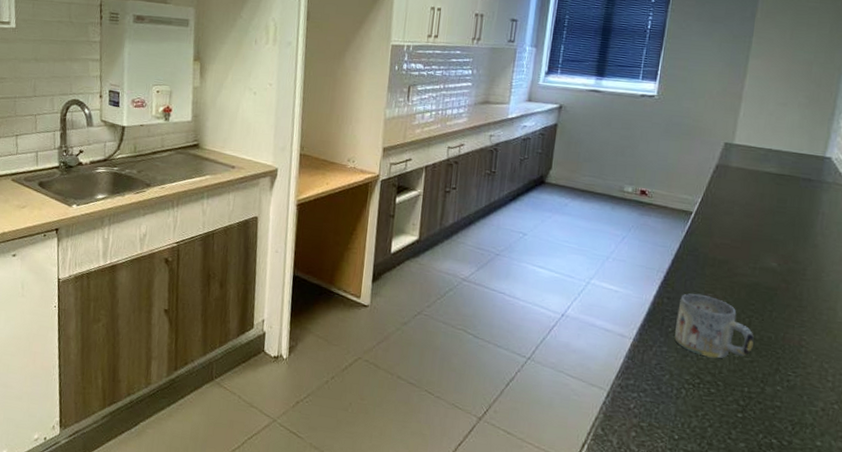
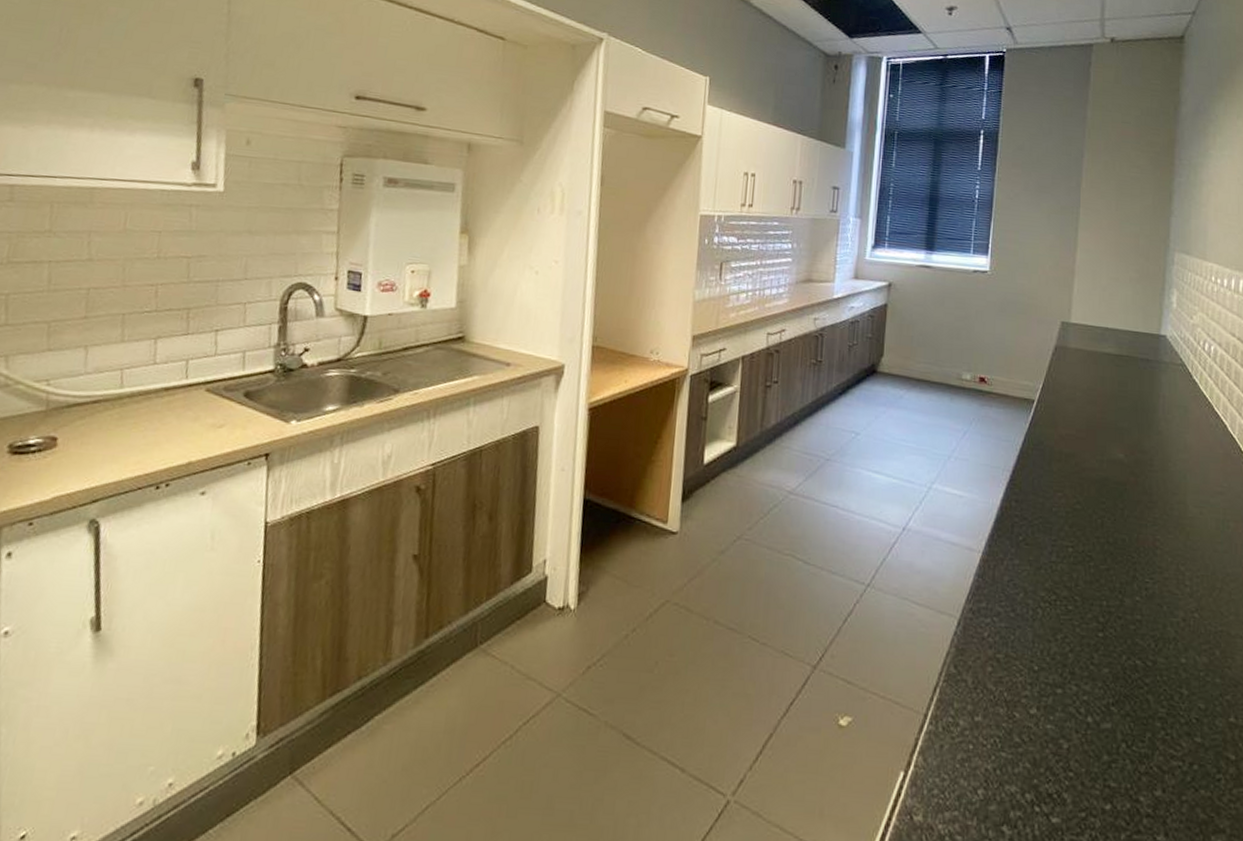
mug: present [675,293,755,358] -> none [1026,493,1109,569]

